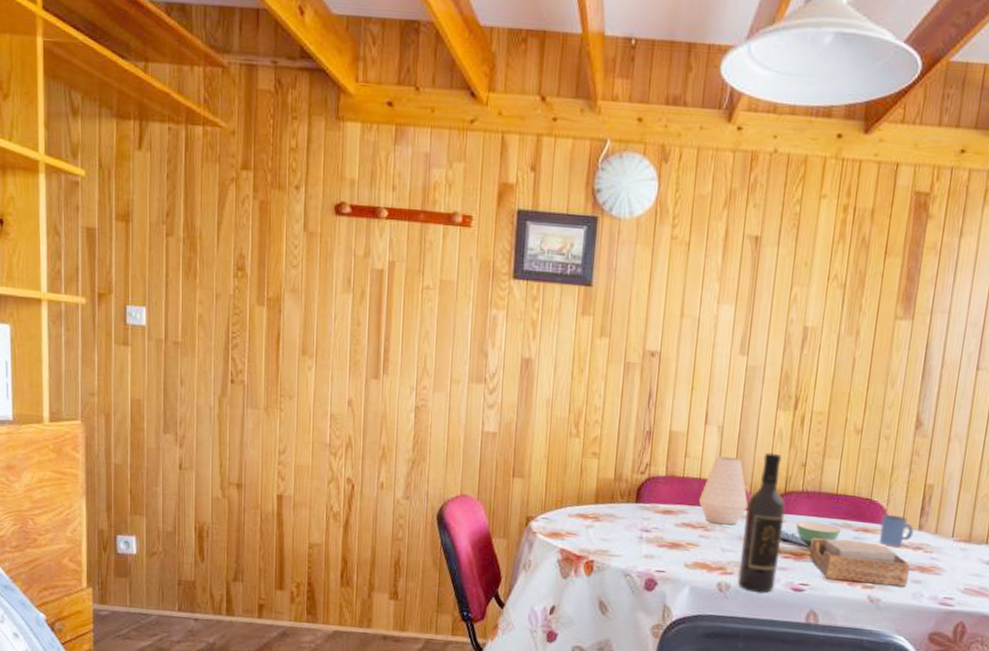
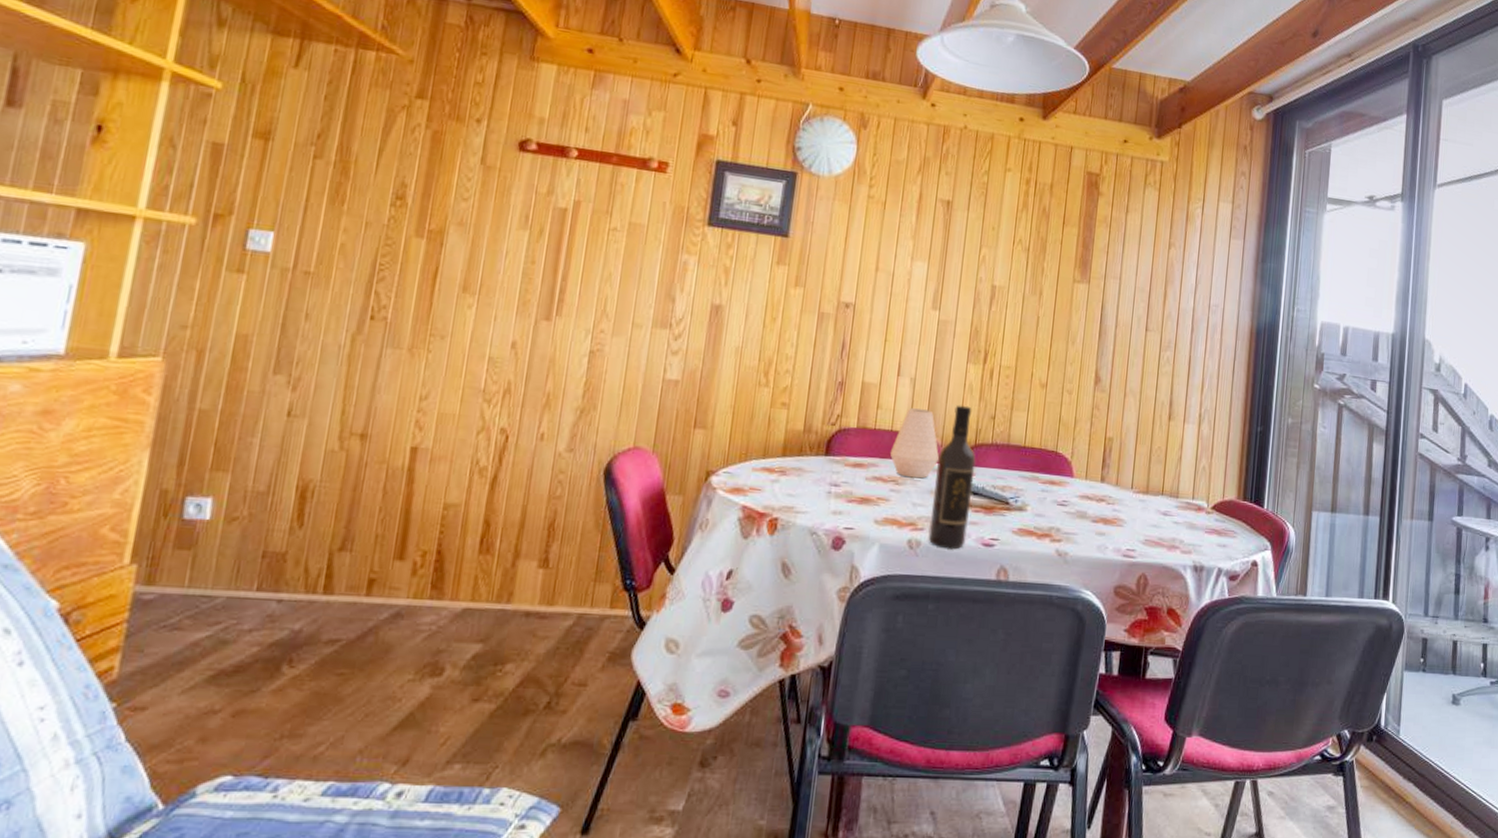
bowl: present [796,521,841,550] -> none [986,474,1029,503]
napkin holder: present [809,538,910,588] -> none [999,491,1094,541]
mug: present [879,514,914,547] -> none [1065,466,1097,500]

